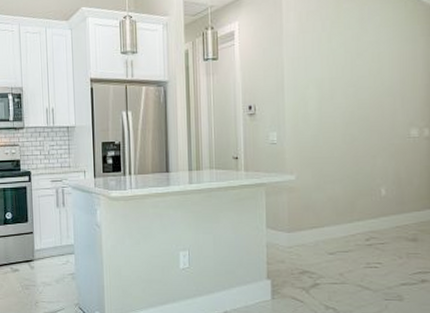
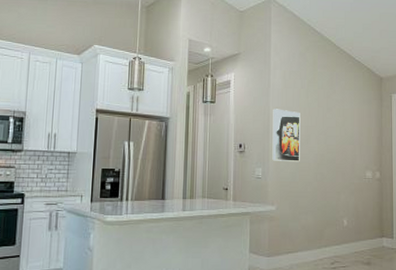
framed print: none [287,59,323,123] -> present [272,109,300,161]

